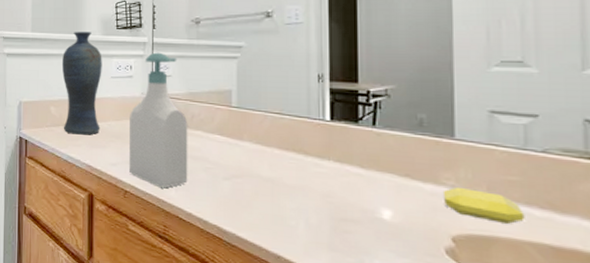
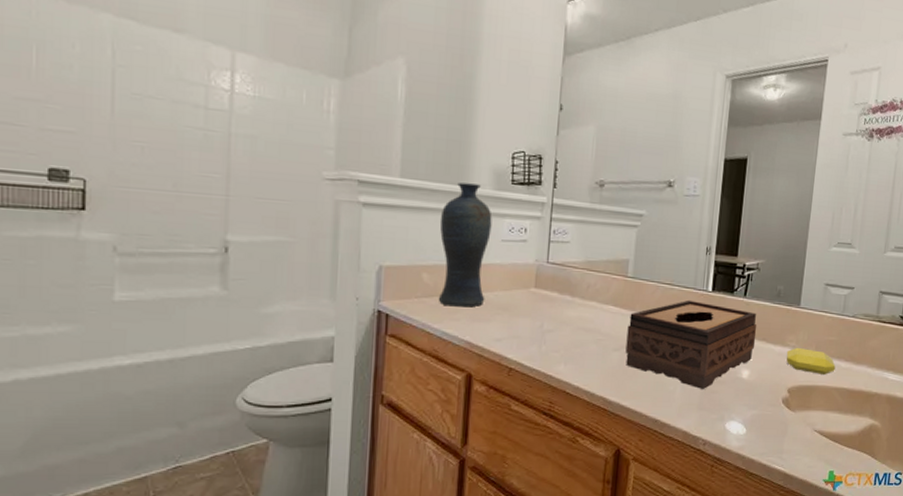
soap bottle: present [129,52,188,189] -> none [516,214,583,363]
tissue box: none [237,129,396,228] -> present [625,300,757,389]

